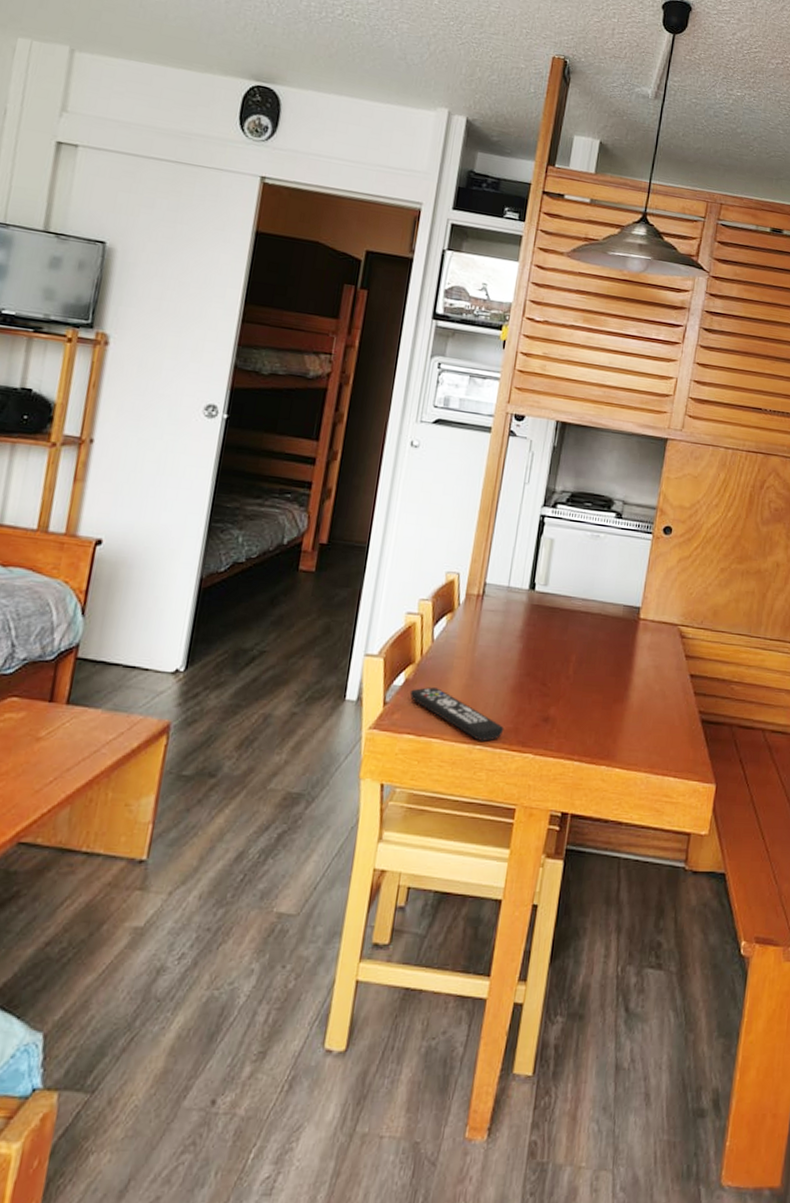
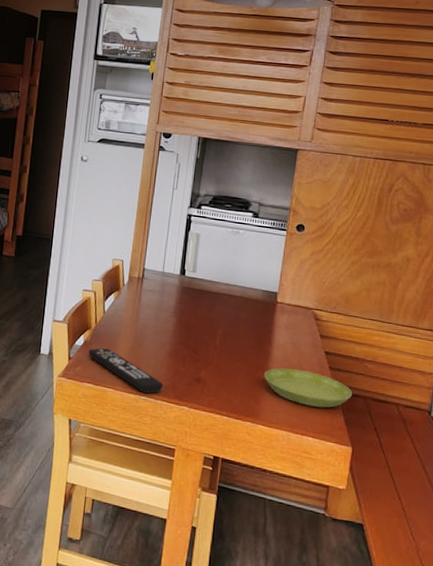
saucer: none [622,697,717,741] -> present [264,368,352,408]

